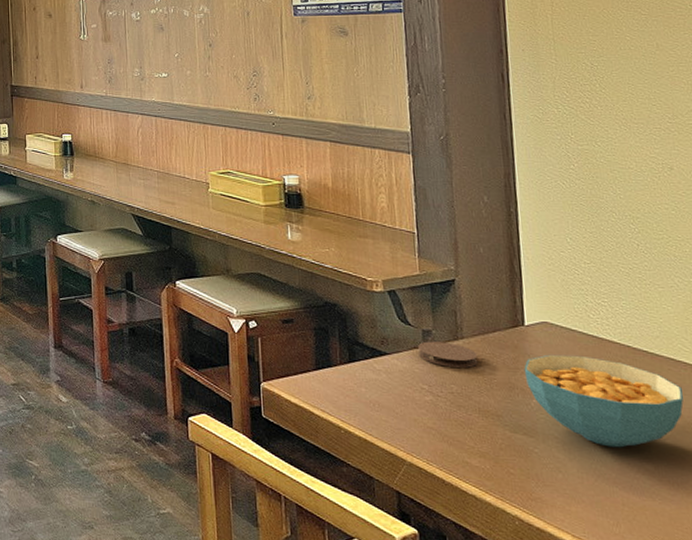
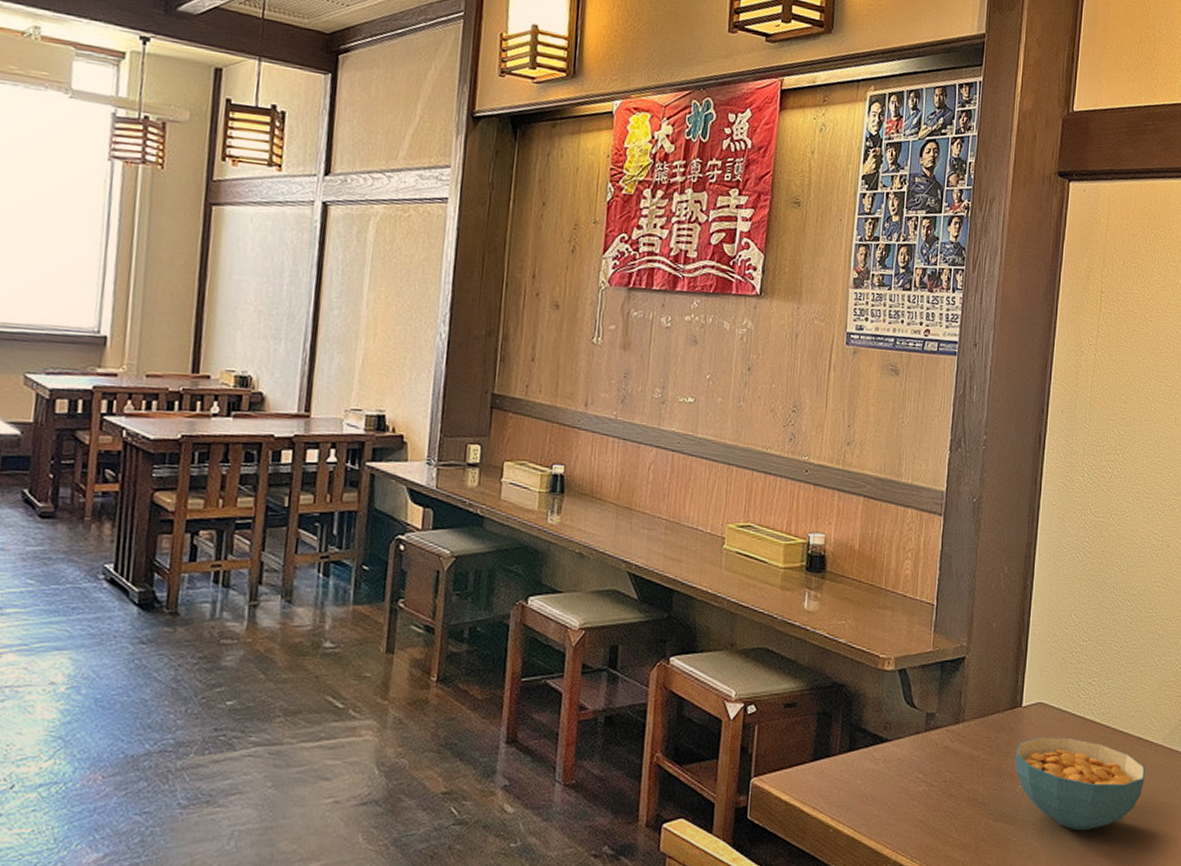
coaster: present [418,341,478,368] -> none [919,725,975,753]

